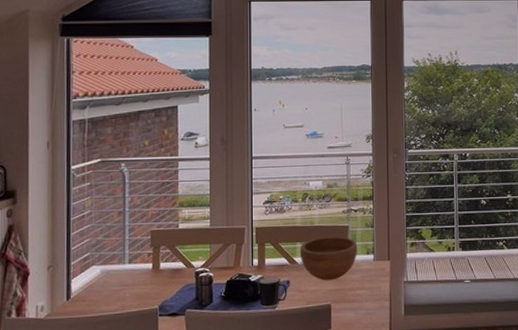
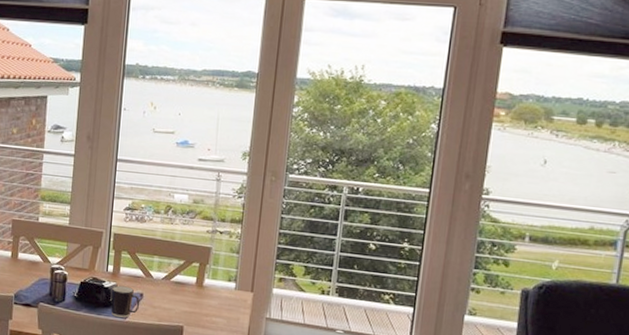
bowl: present [299,236,357,281] -> none [156,254,219,302]

